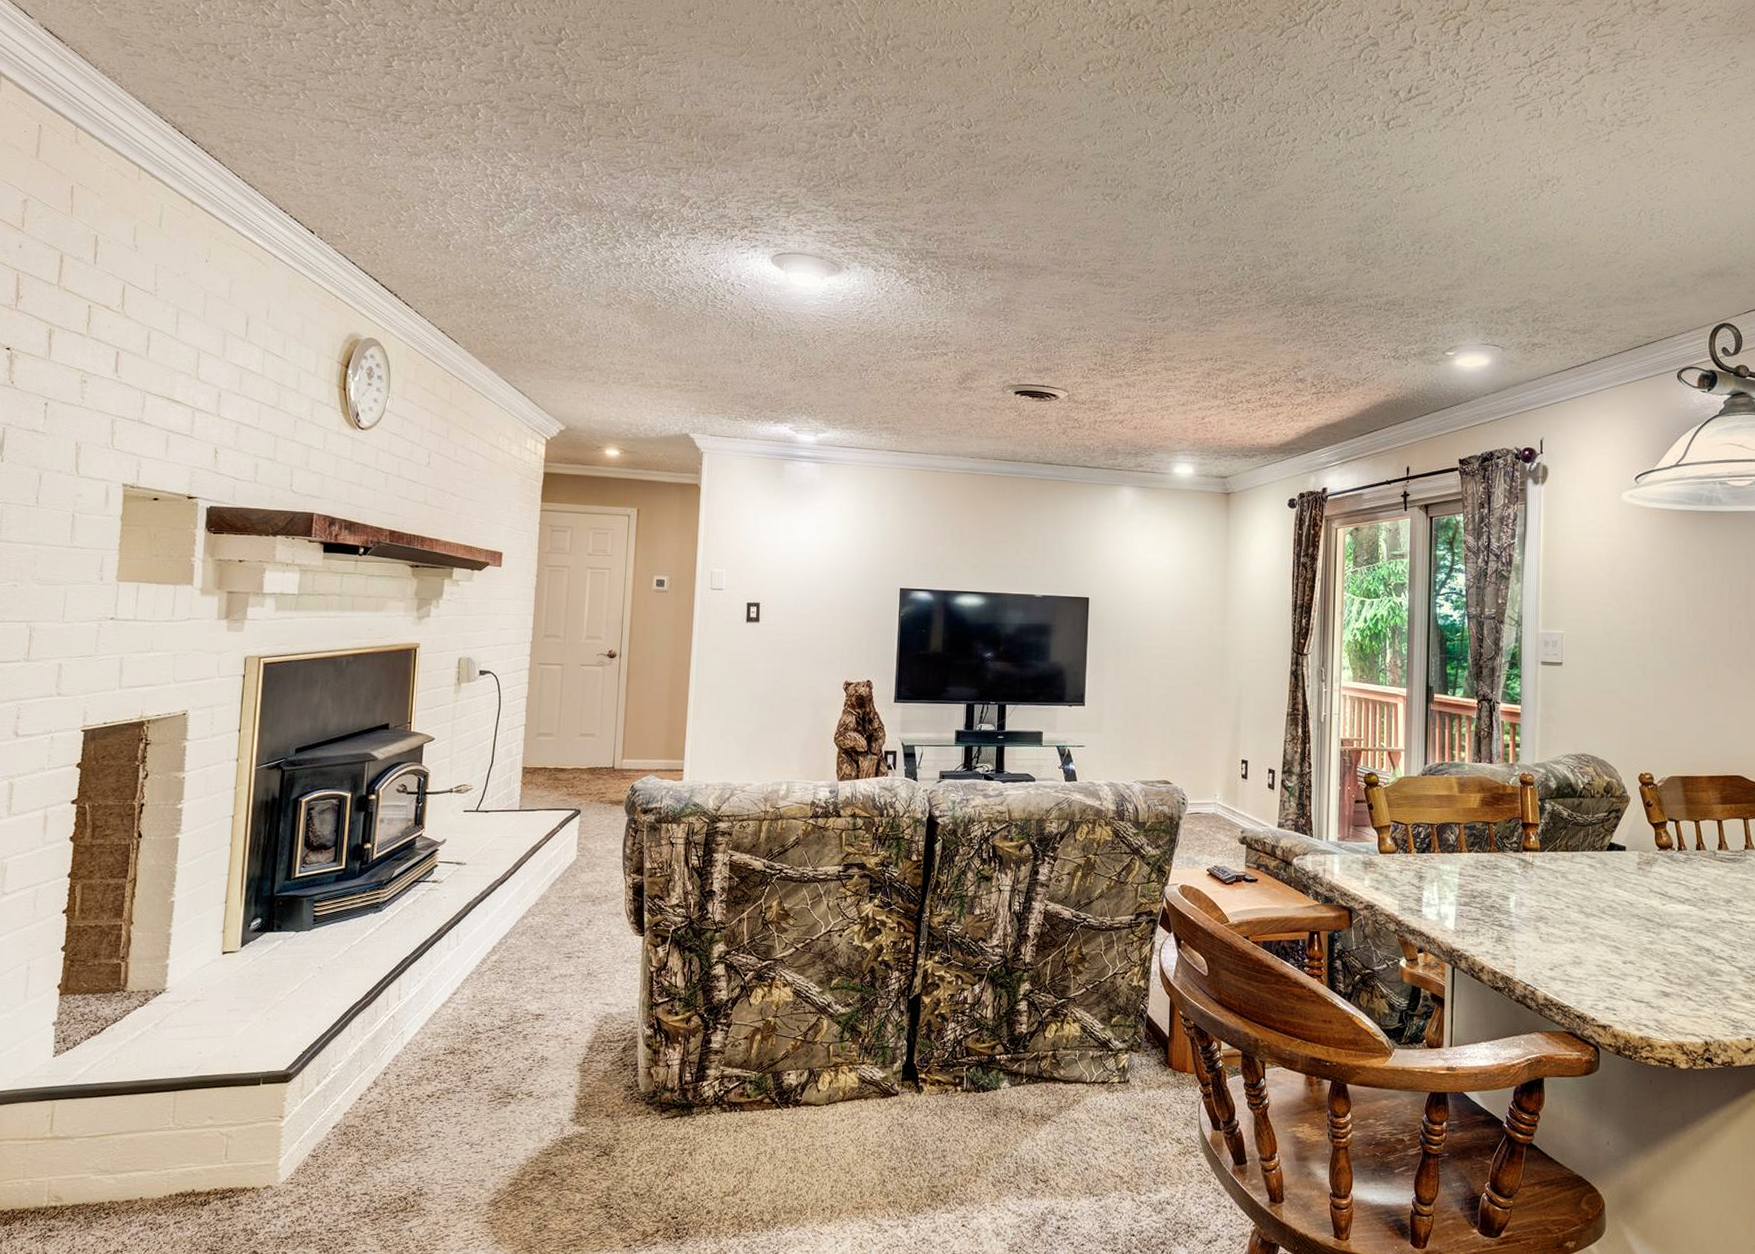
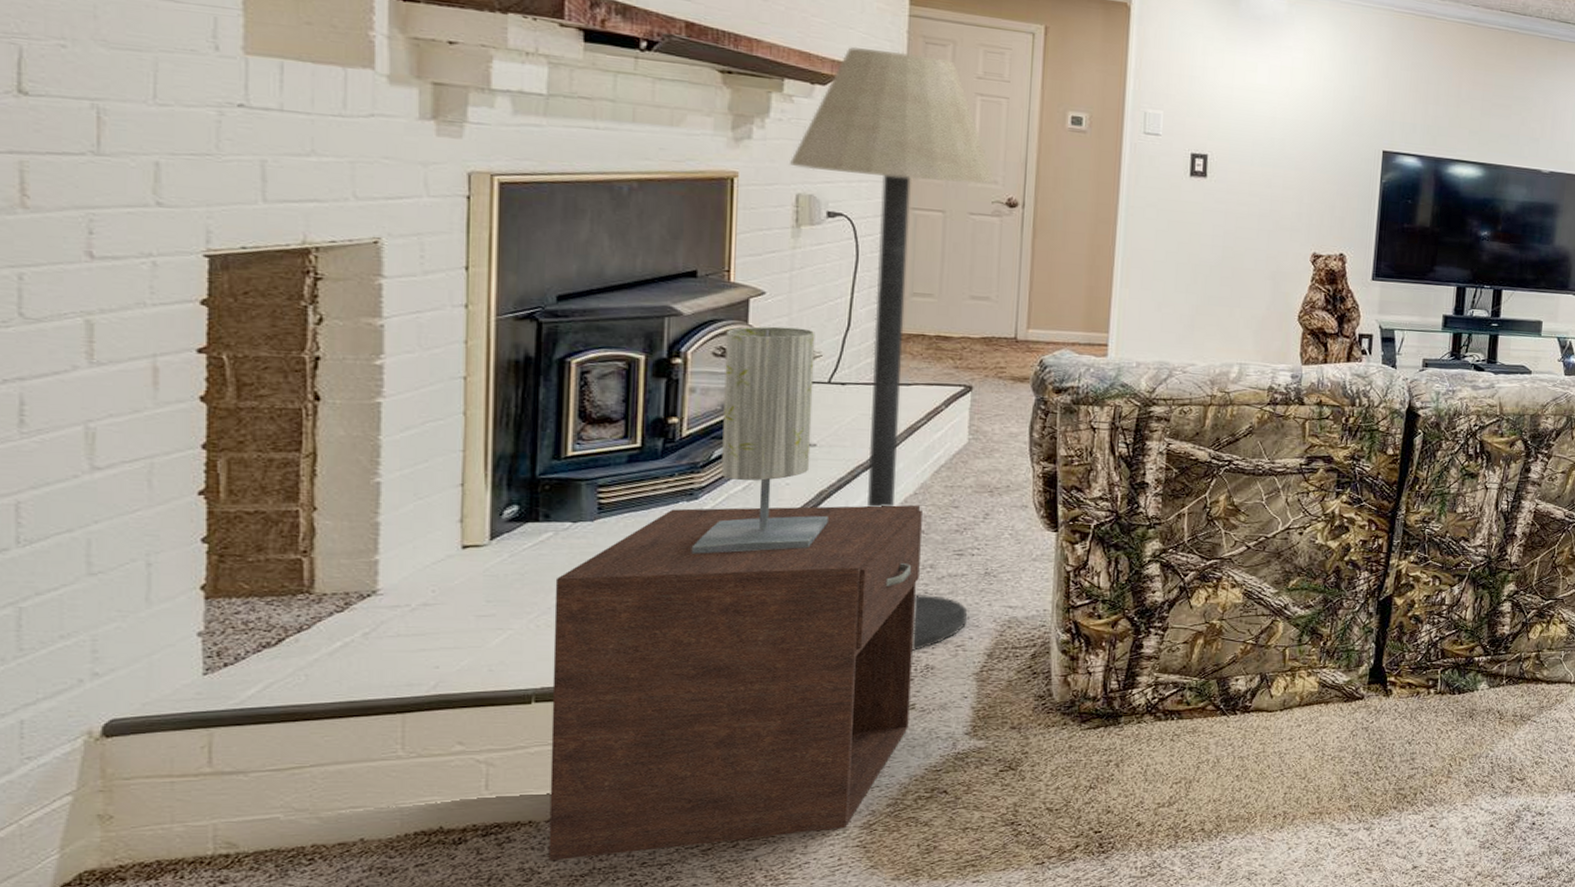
nightstand: none [264,913,542,1224] -> present [548,505,922,861]
table lamp: none [375,766,473,958] -> present [691,326,828,554]
floor lamp: none [455,538,599,1043] -> present [790,46,994,651]

